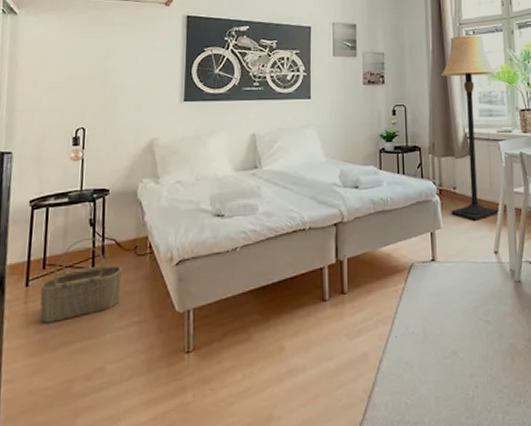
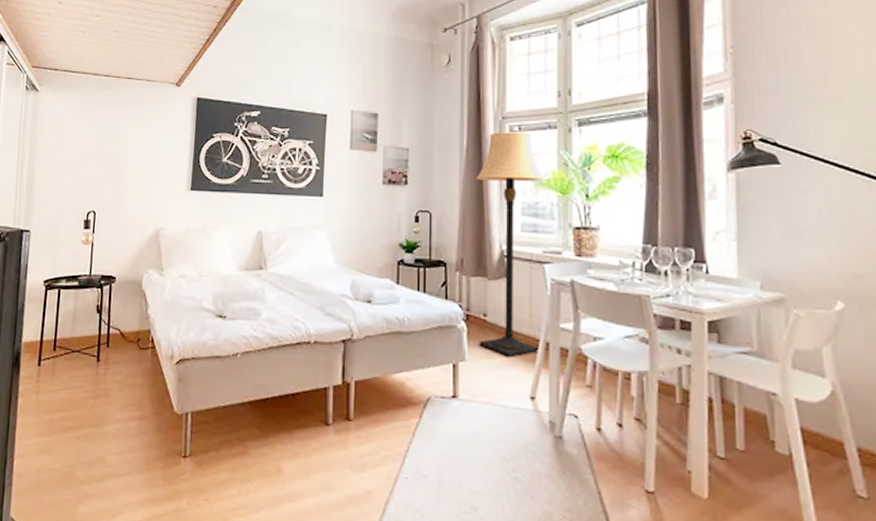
wicker basket: present [39,238,122,323] -> none [50,325,125,405]

